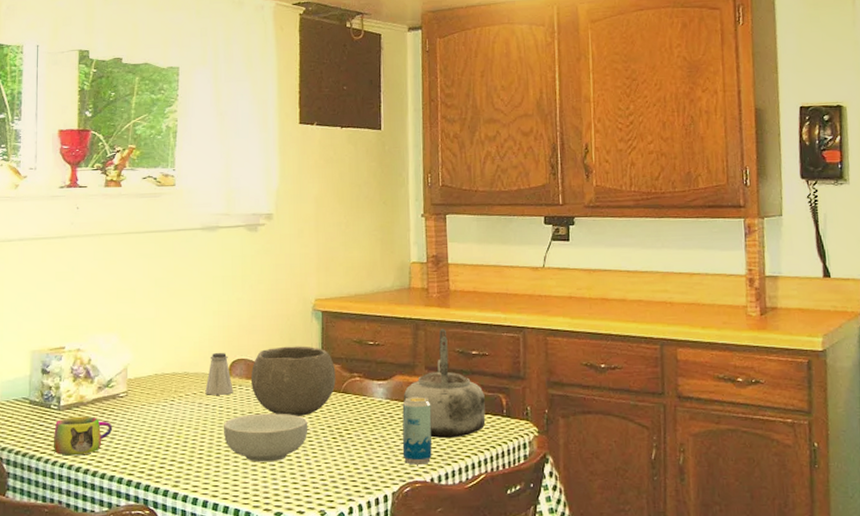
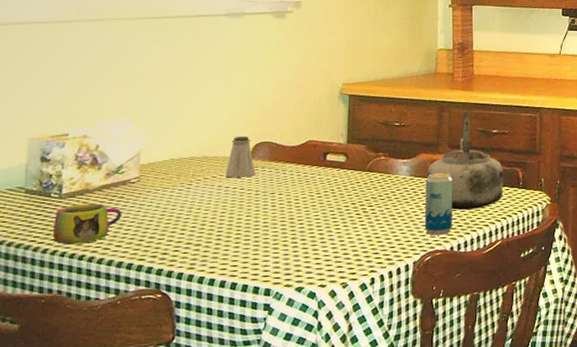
cereal bowl: present [224,413,308,462] -> none [245,193,332,241]
bowl: present [251,346,336,416] -> none [275,128,361,195]

